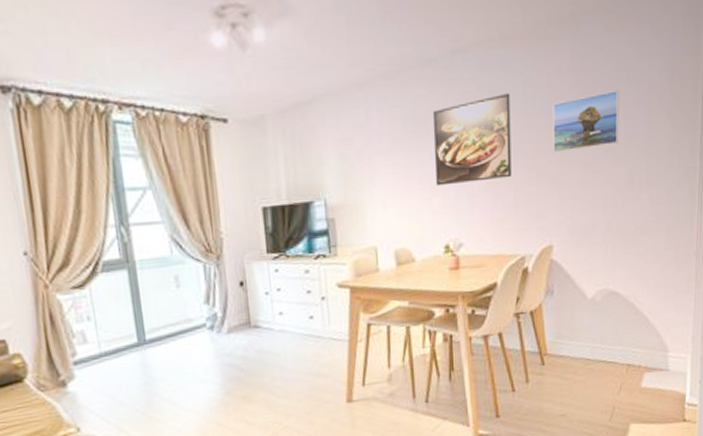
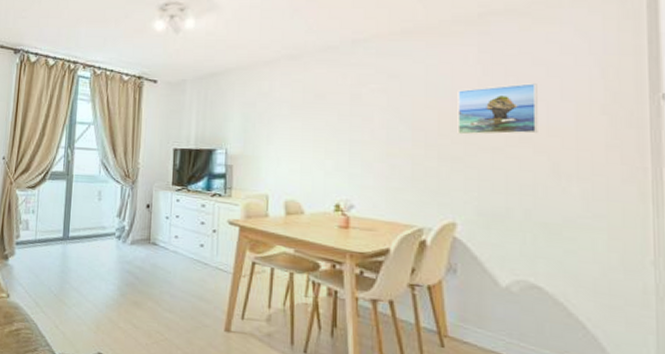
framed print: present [432,92,512,186] -> none [330,77,411,152]

